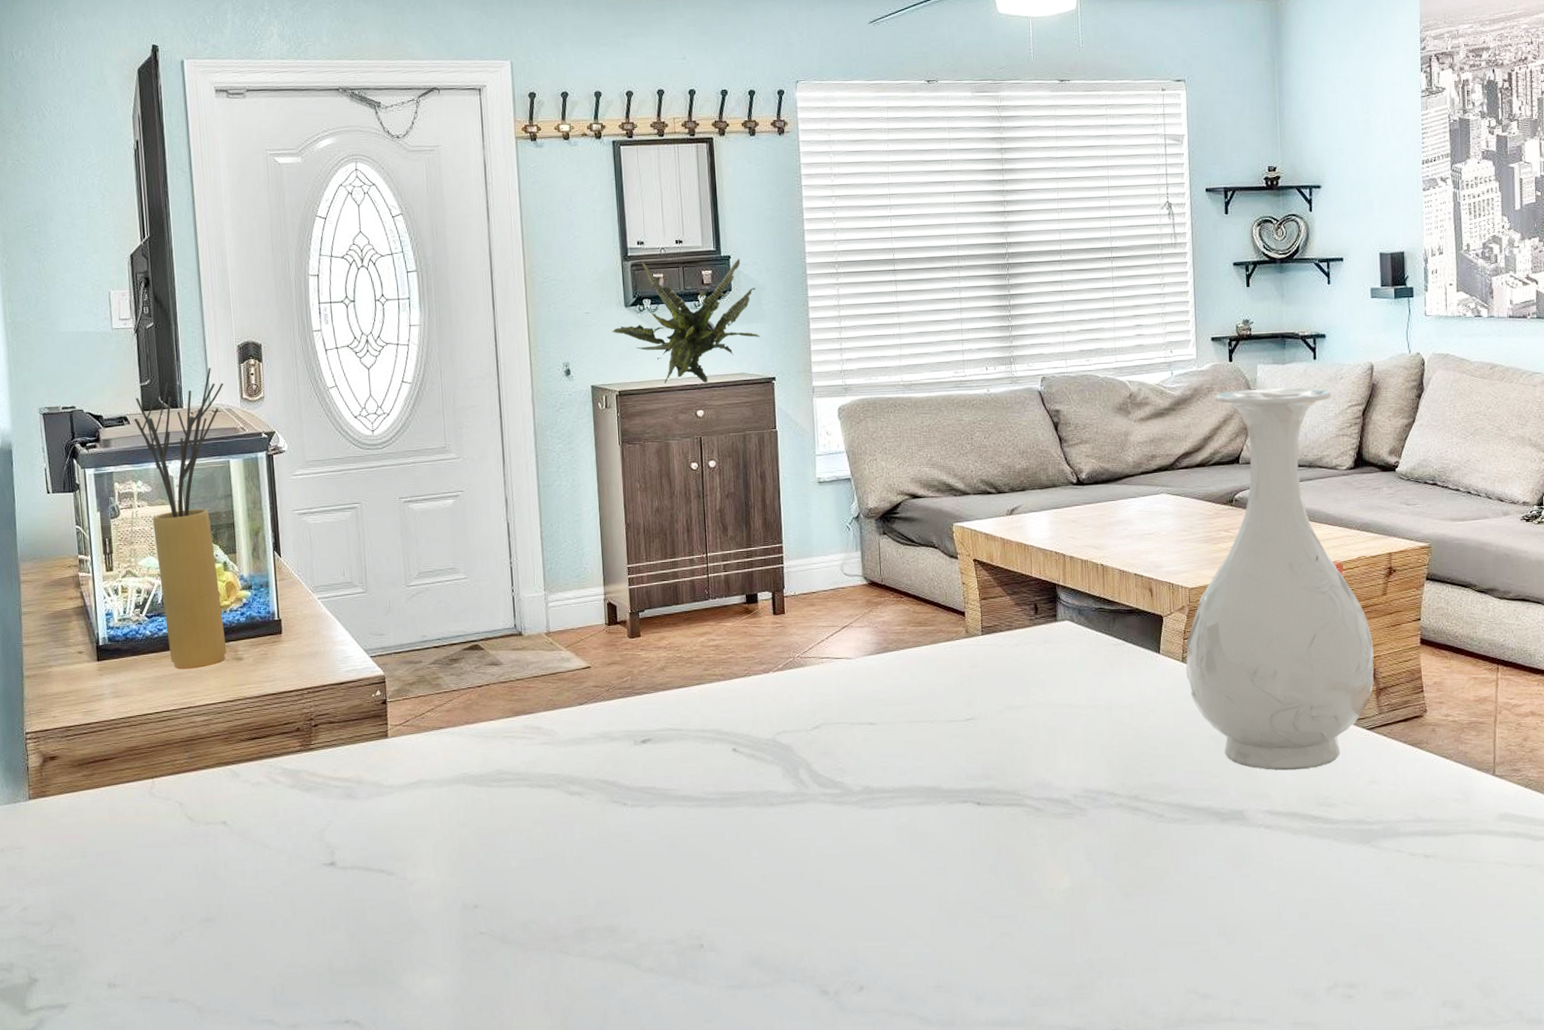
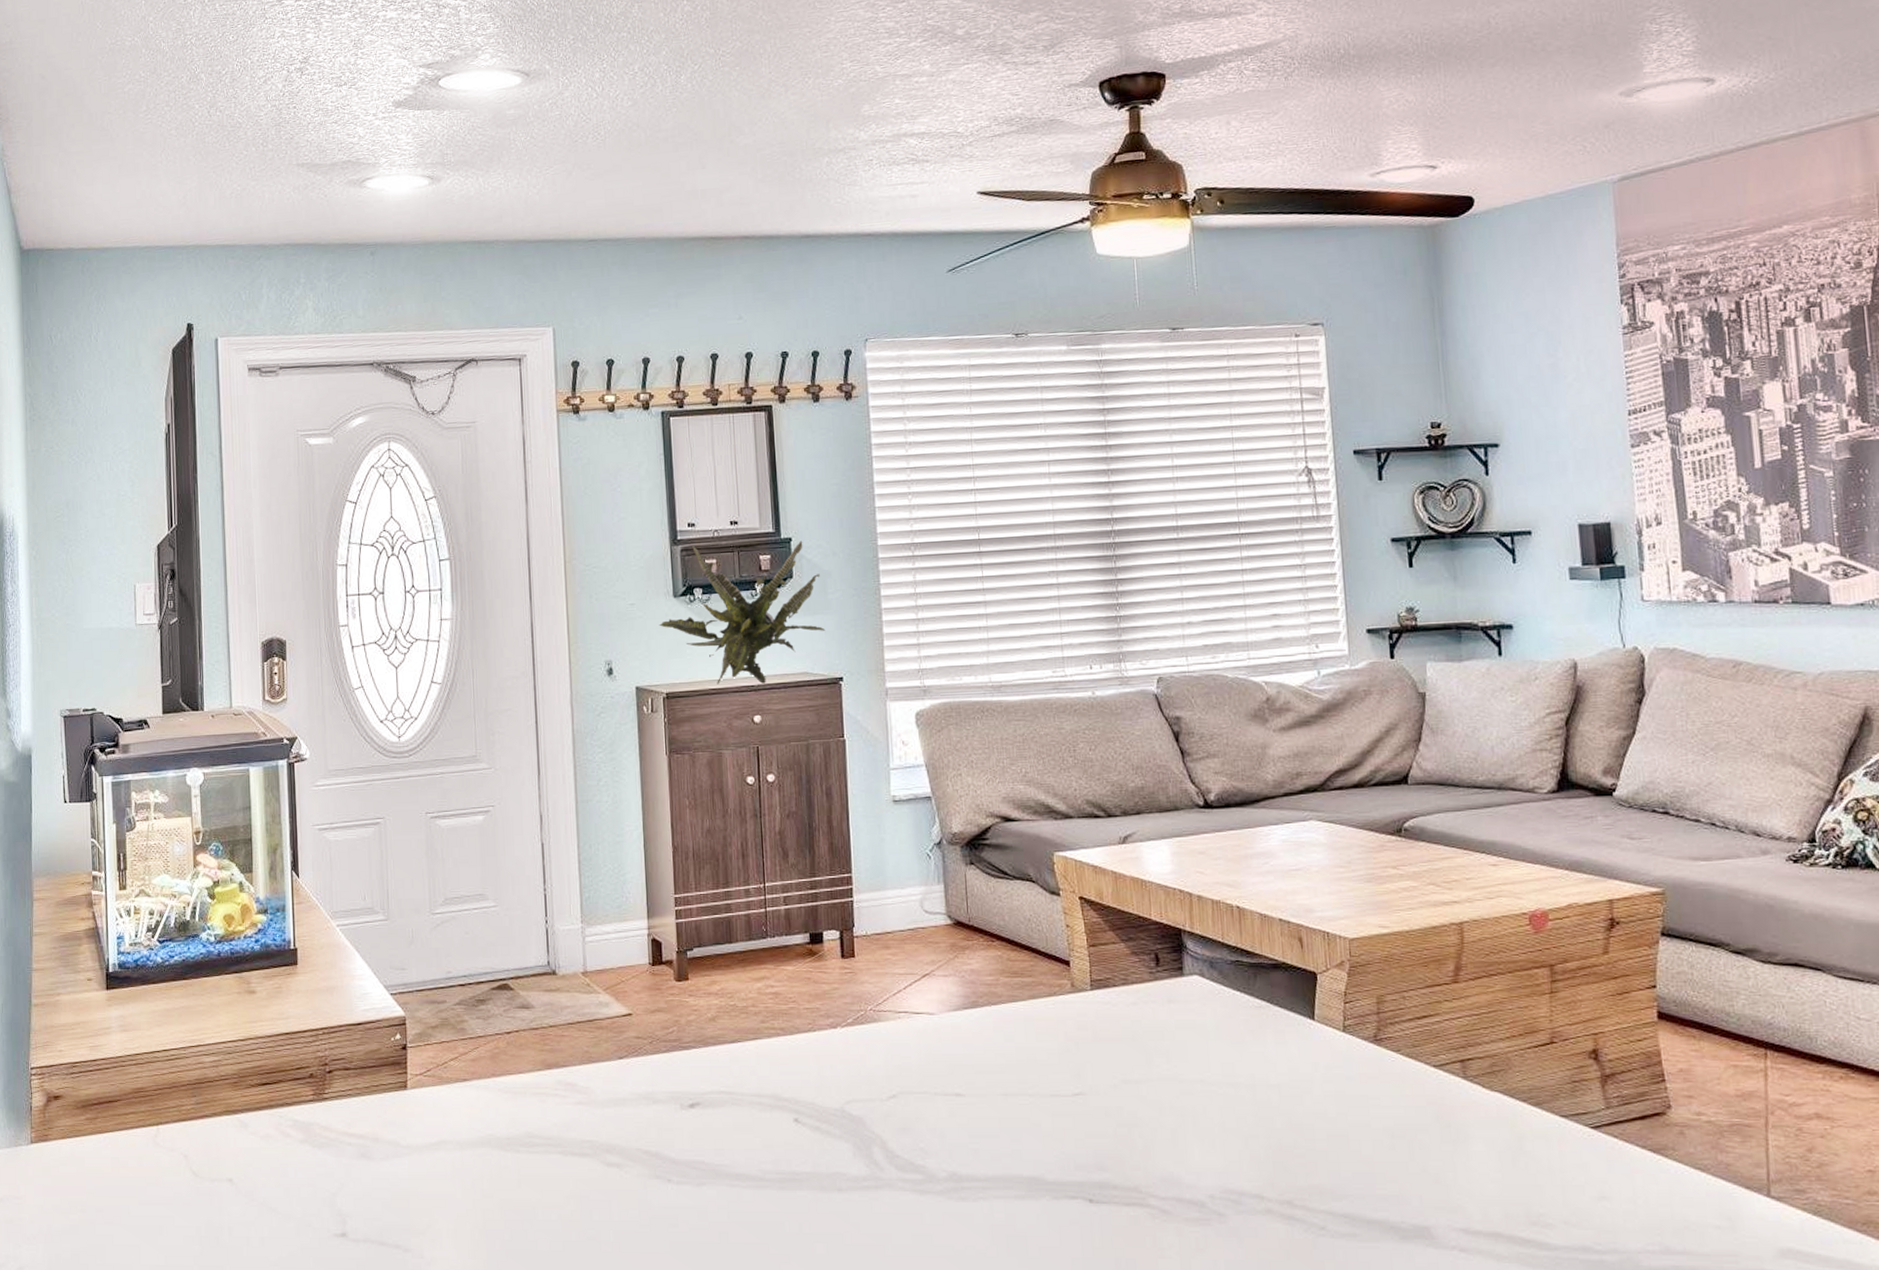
vase: present [134,368,227,669] -> none [154,667,247,1002]
vase: present [1186,388,1375,771] -> none [1348,690,1598,1177]

